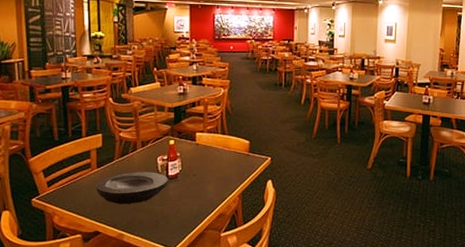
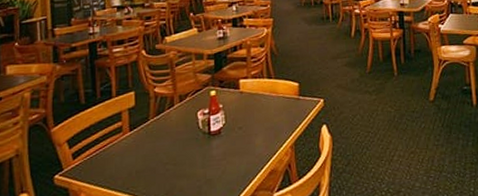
plate: present [95,172,168,204] -> none [128,129,211,172]

